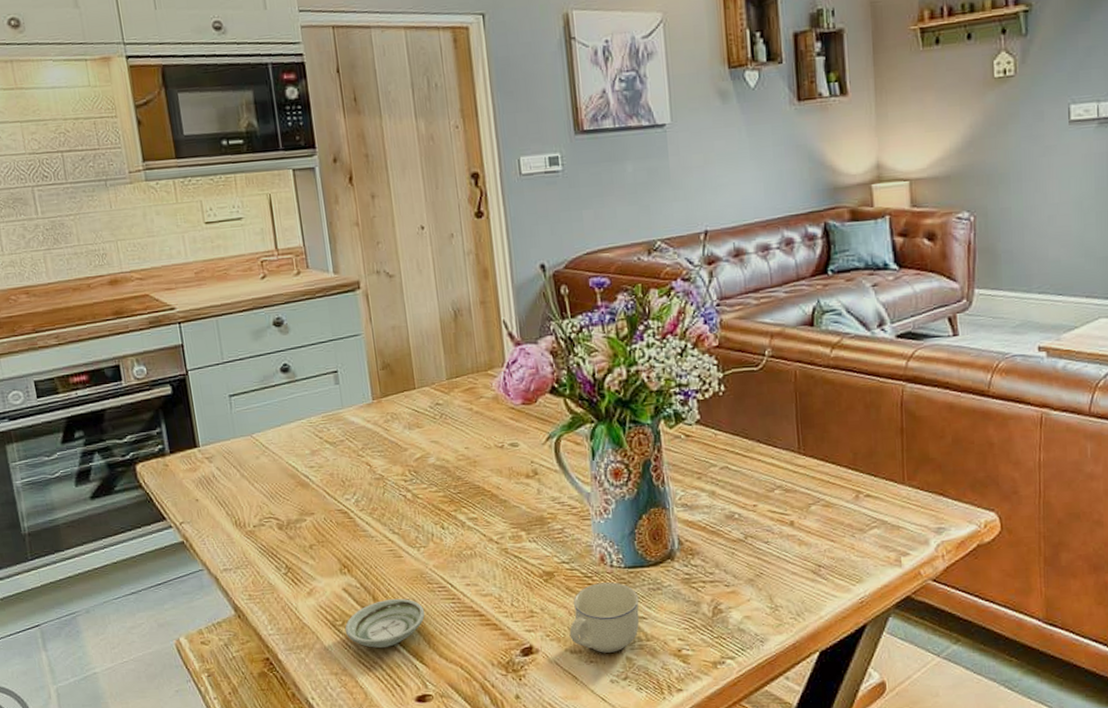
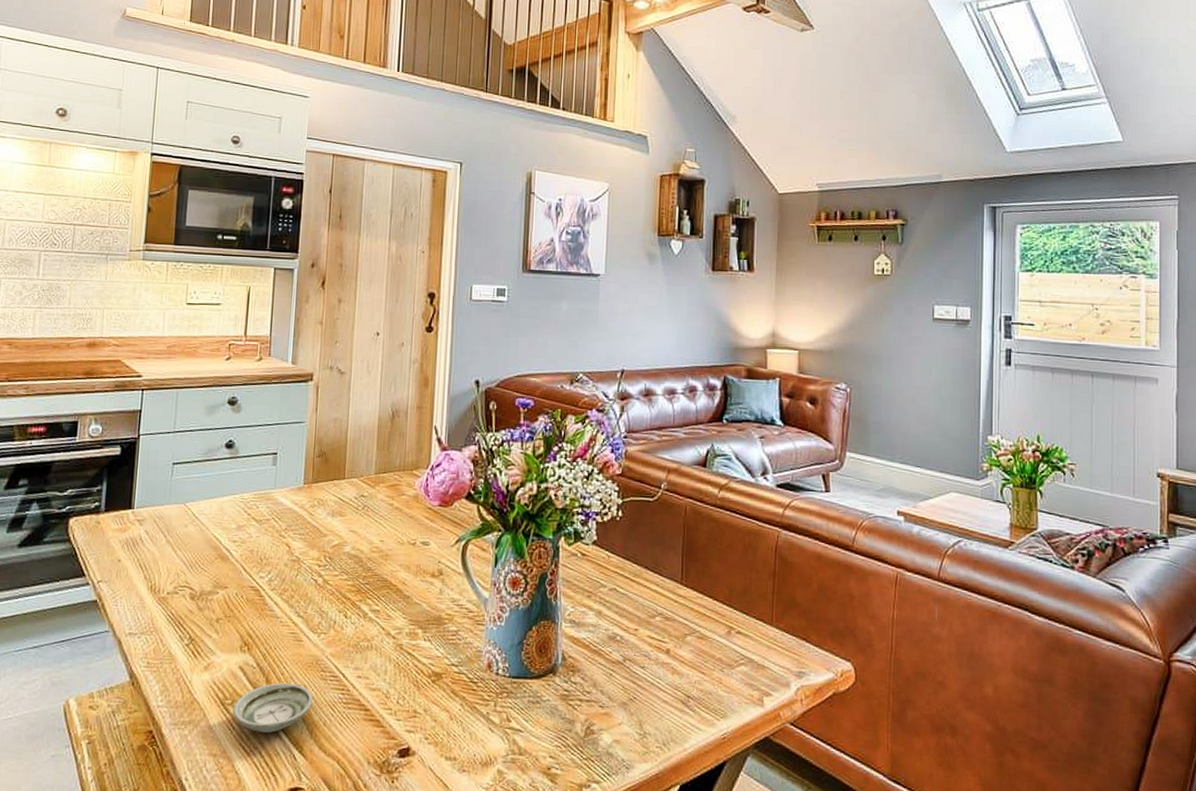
cup: present [569,582,640,653] -> none [447,690,518,763]

